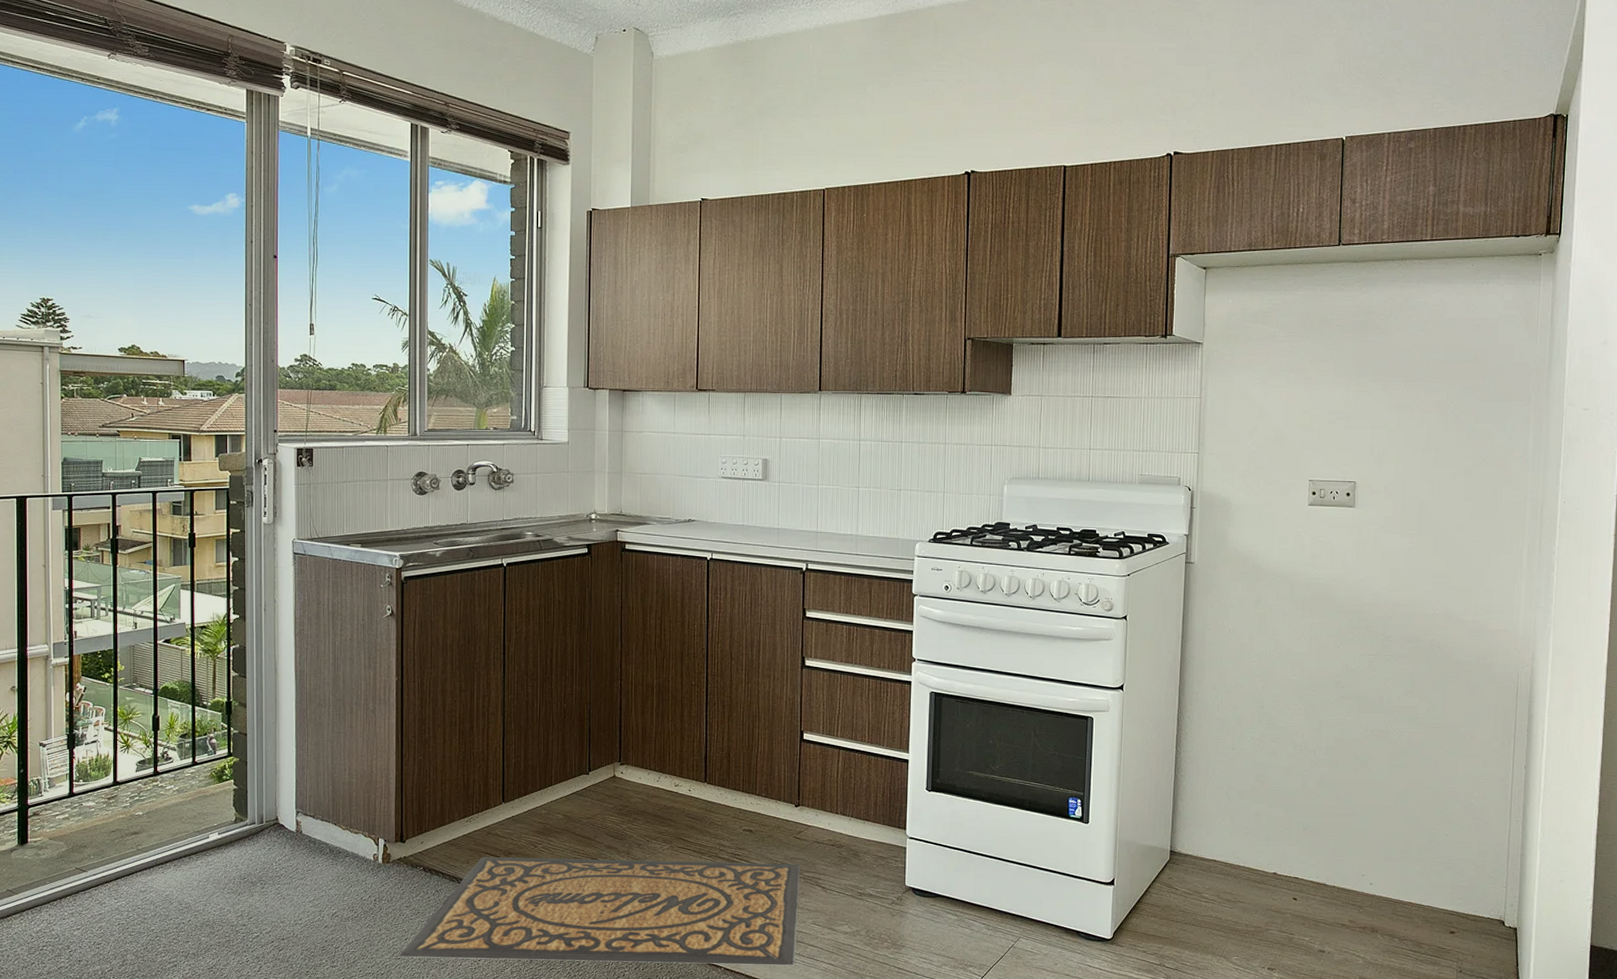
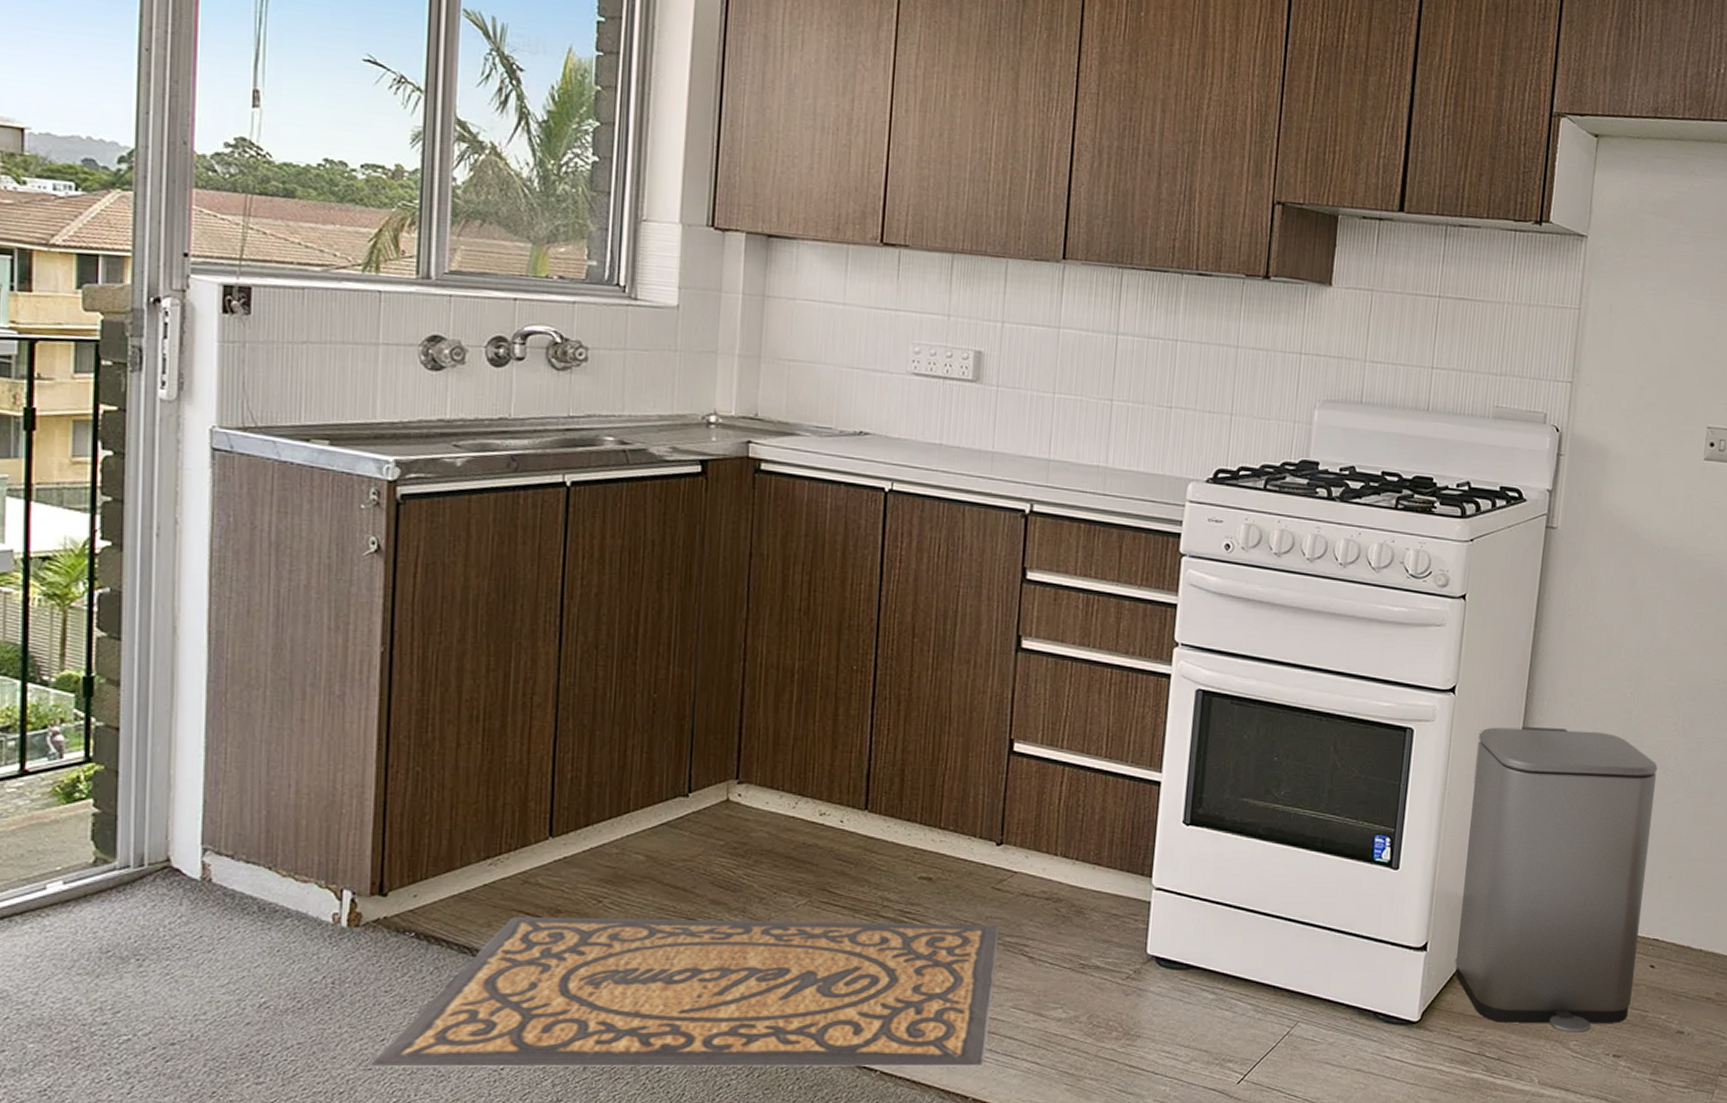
pedal bin: none [1137,714,1288,950] -> present [1455,727,1658,1032]

